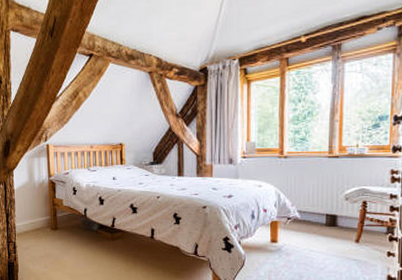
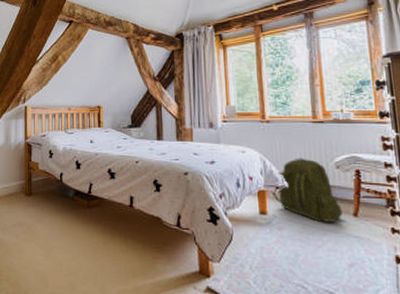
backpack: none [283,191,346,248] -> present [271,158,343,222]

